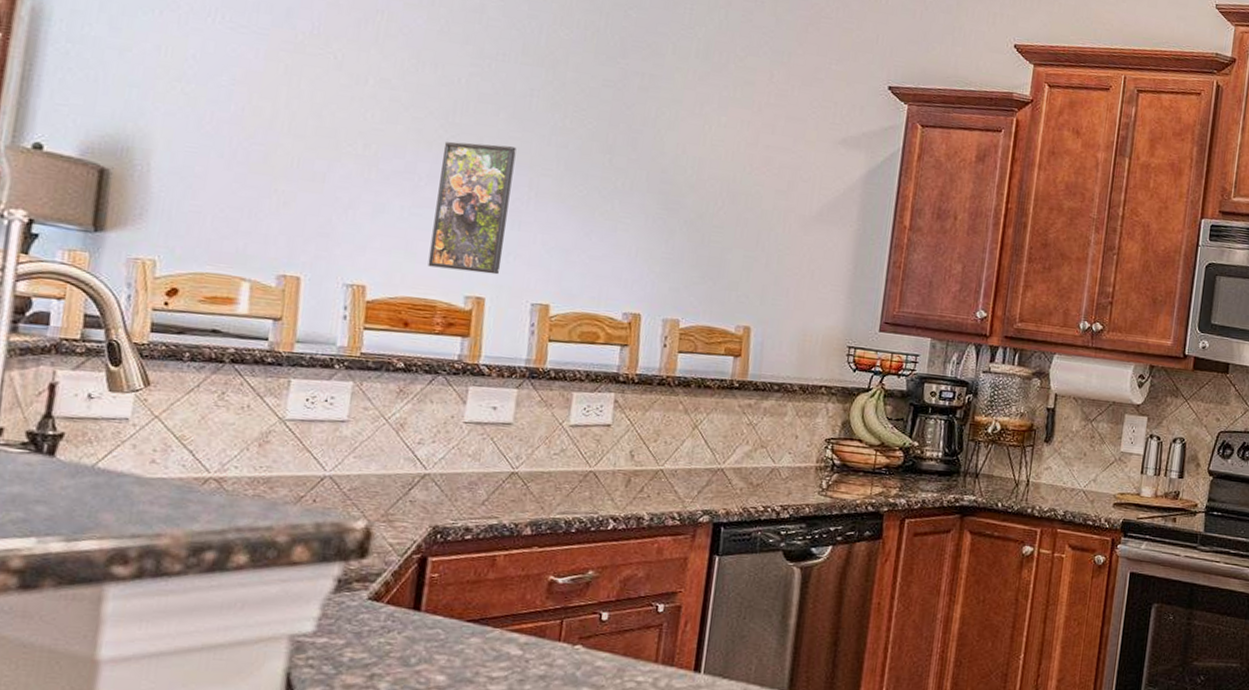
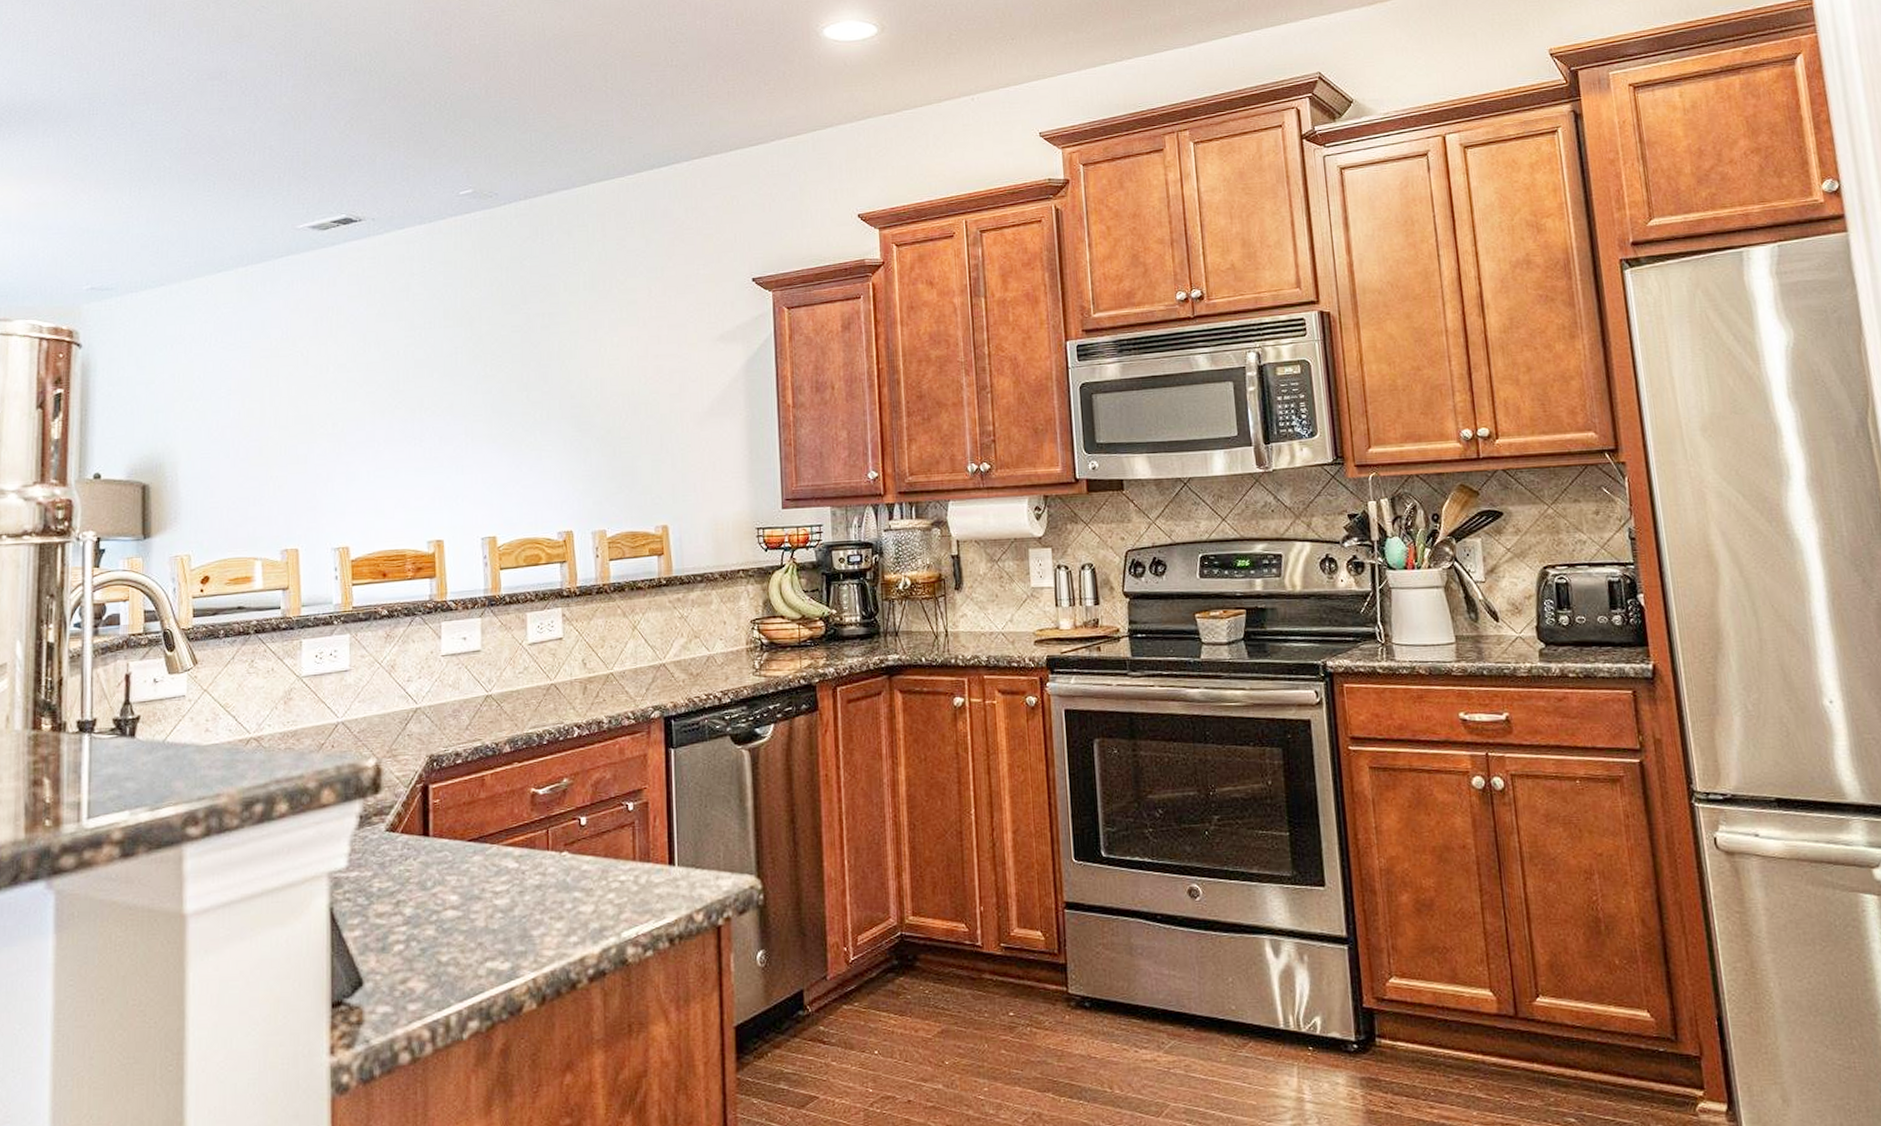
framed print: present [427,141,517,275] -> none [394,401,452,520]

